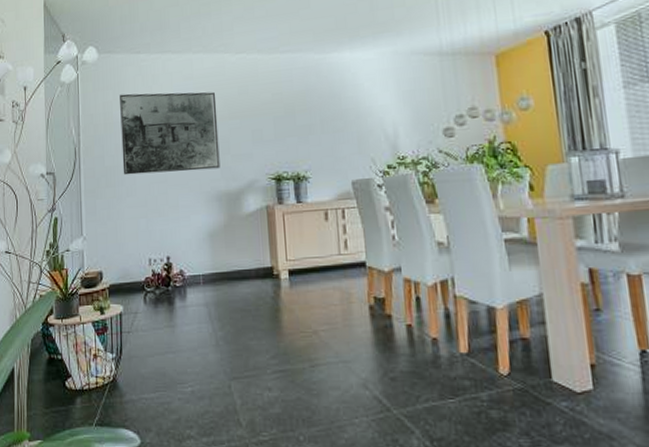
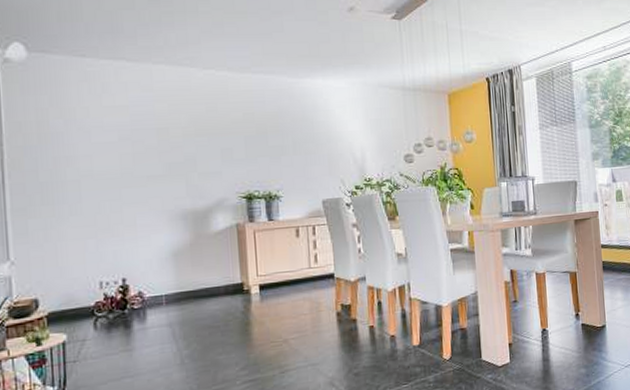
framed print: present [120,91,220,175] -> none [58,101,186,192]

